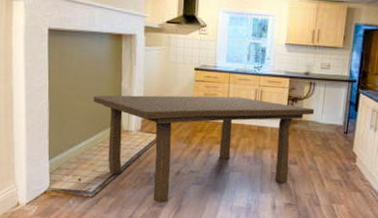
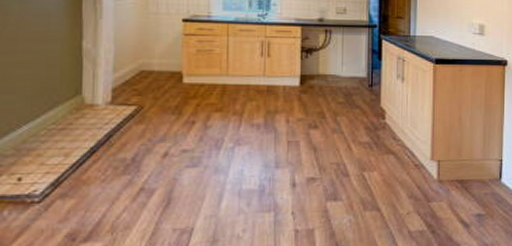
dining table: present [93,95,315,204] -> none [40,51,333,199]

